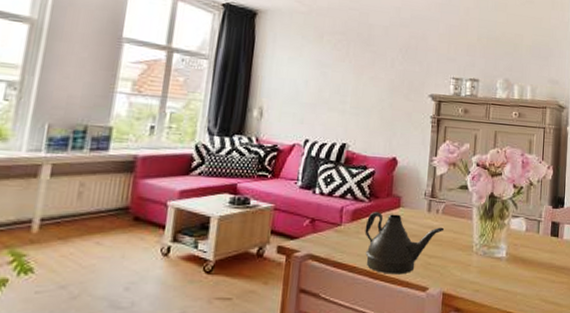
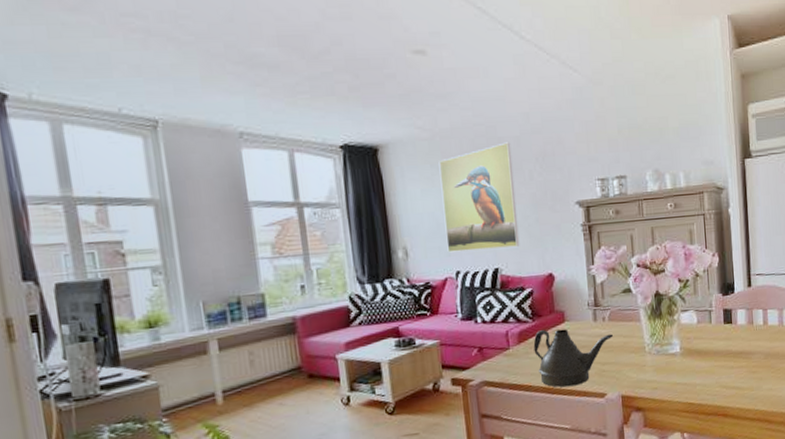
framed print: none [301,29,380,126] -> present [438,142,520,253]

